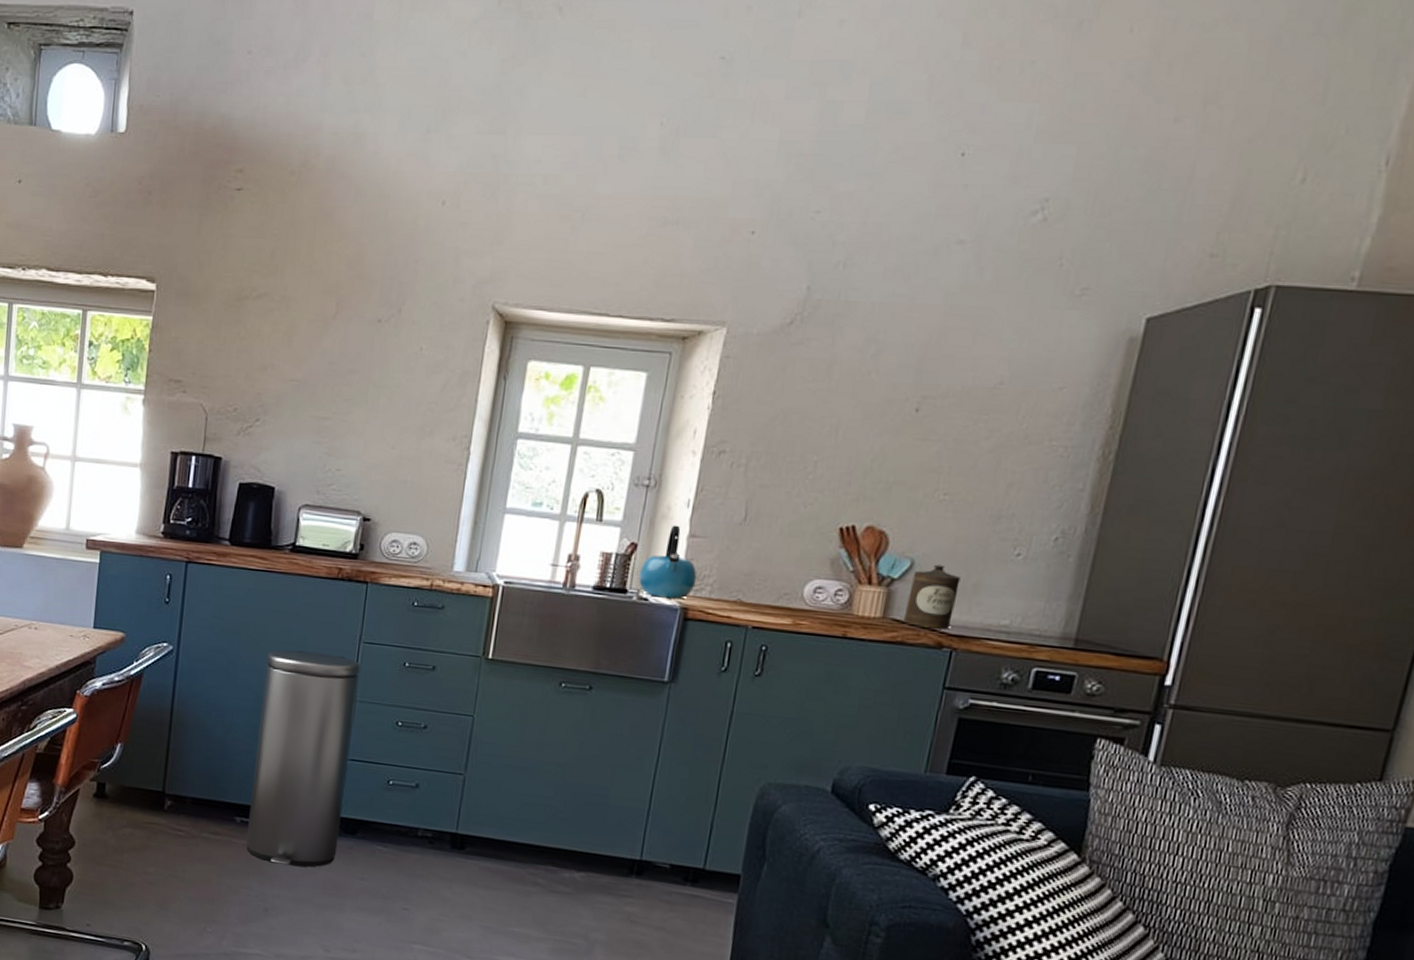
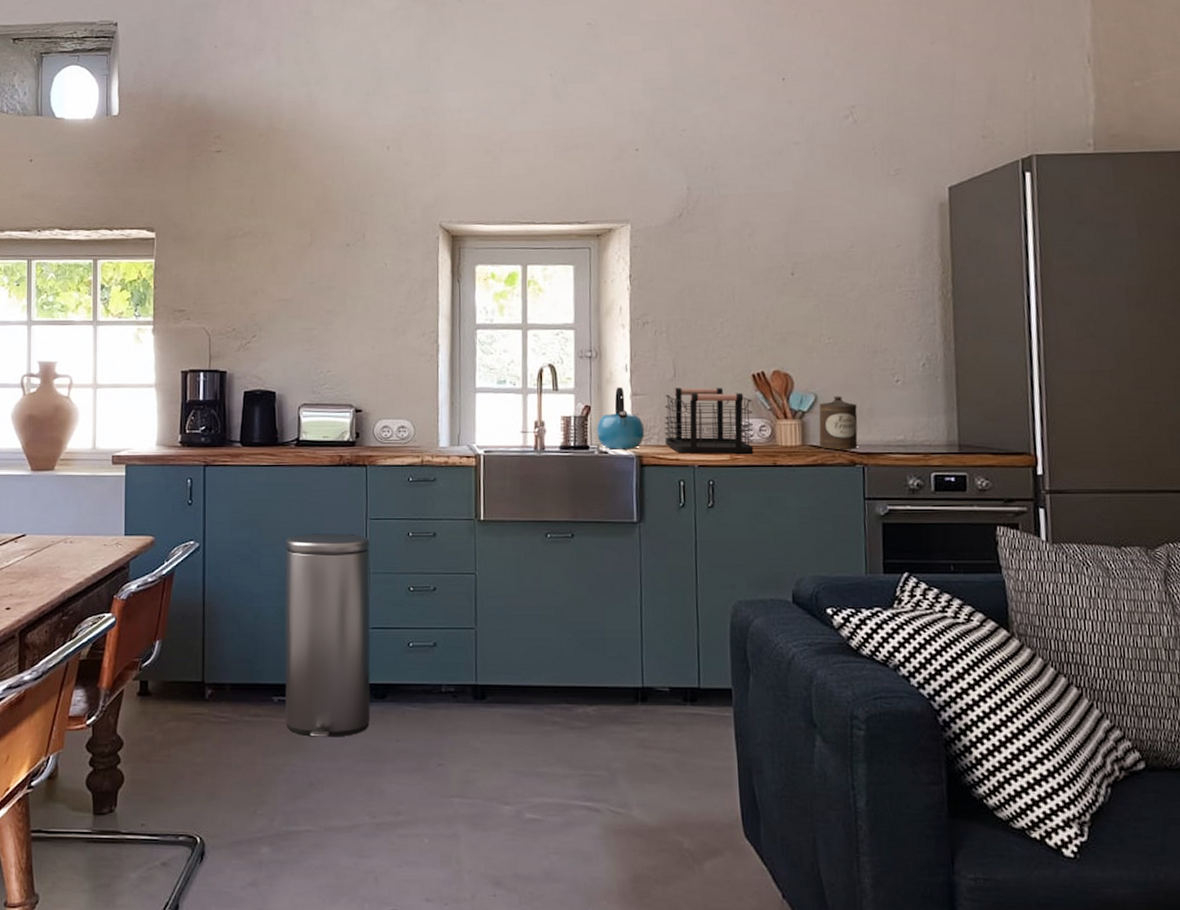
dish rack: none [718,533,833,620] -> present [664,387,754,454]

